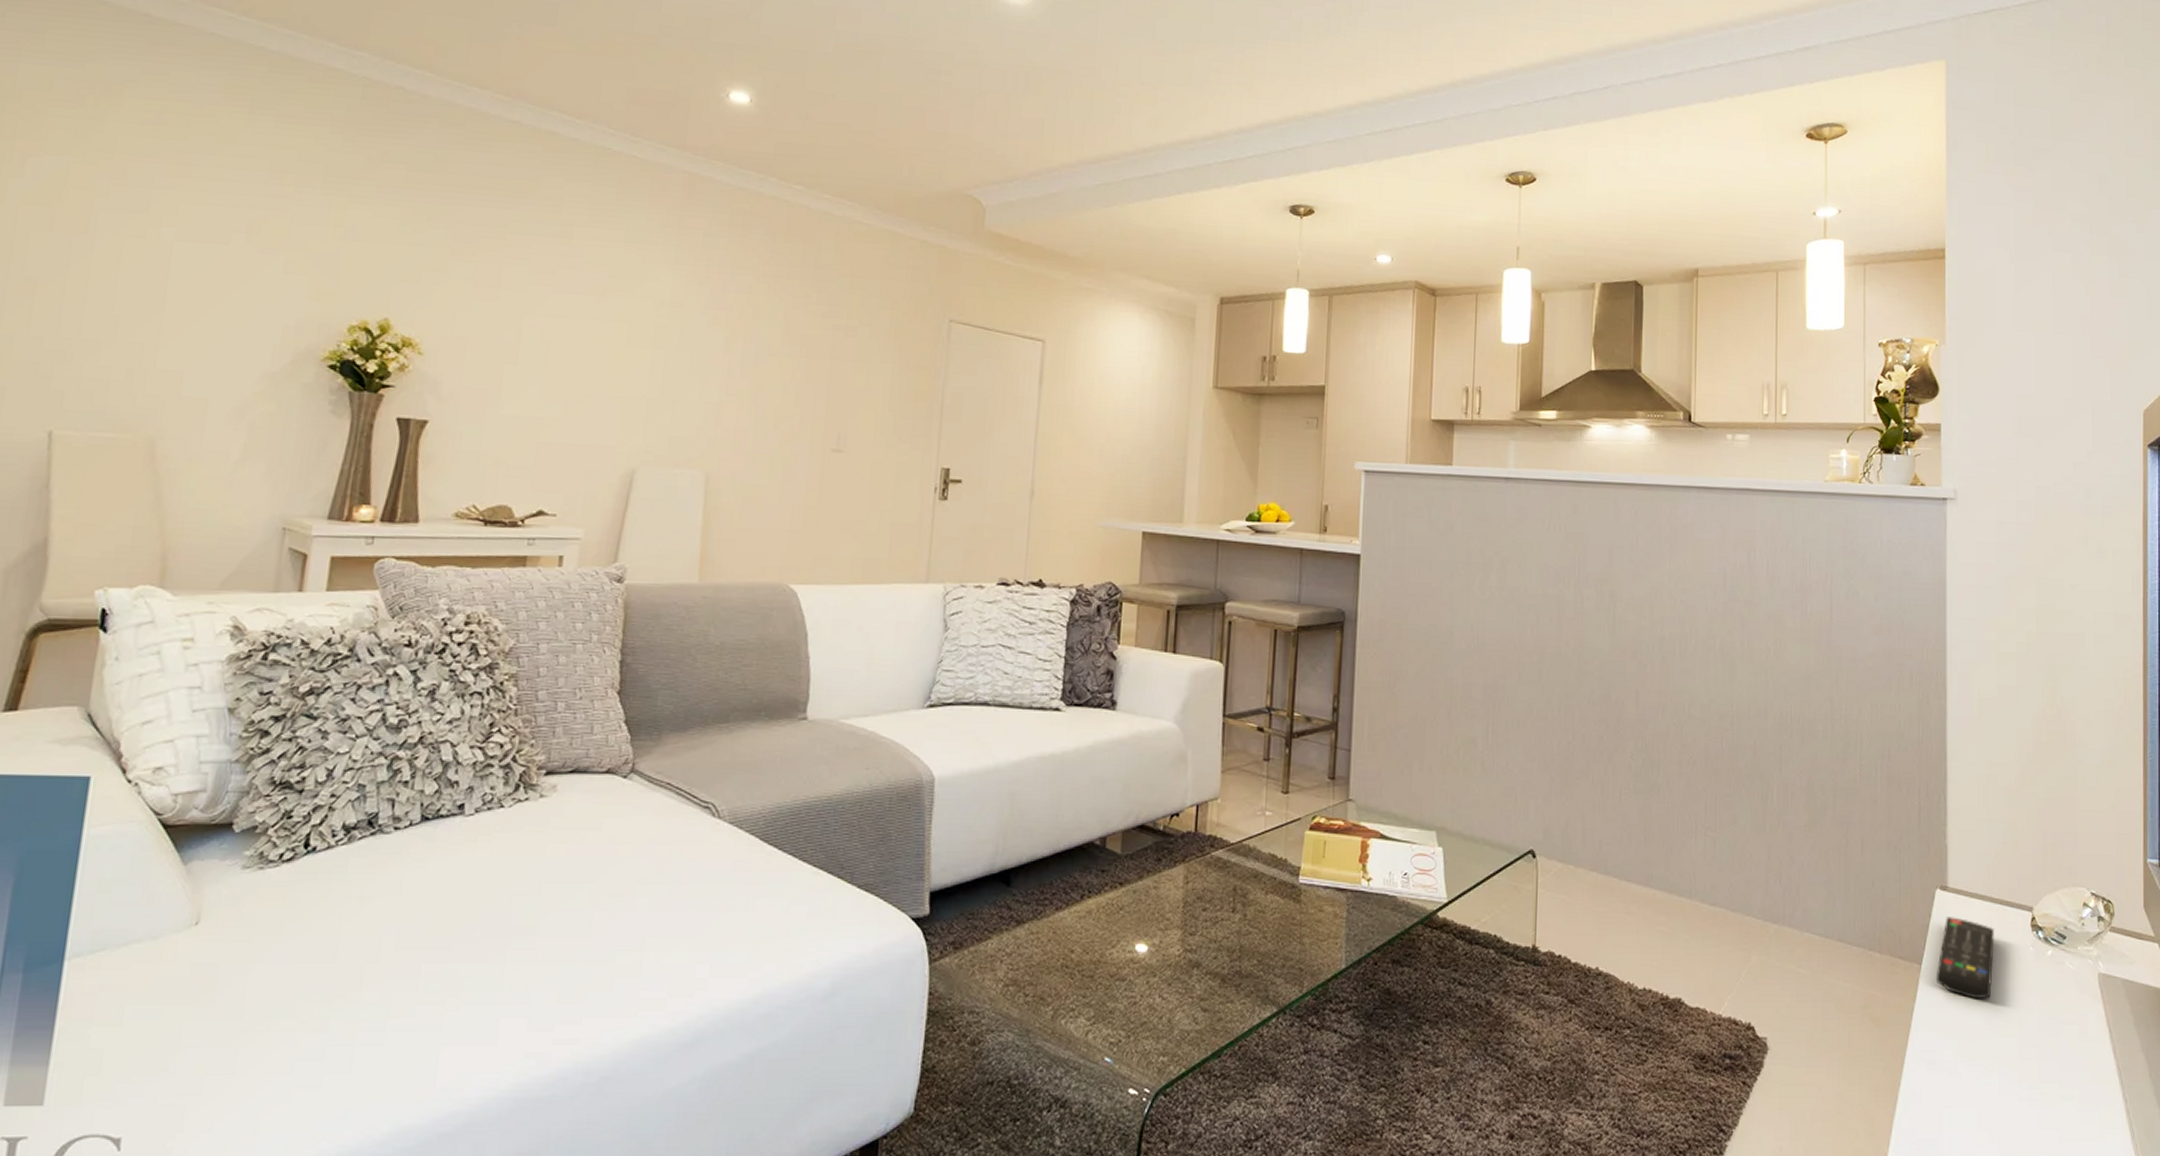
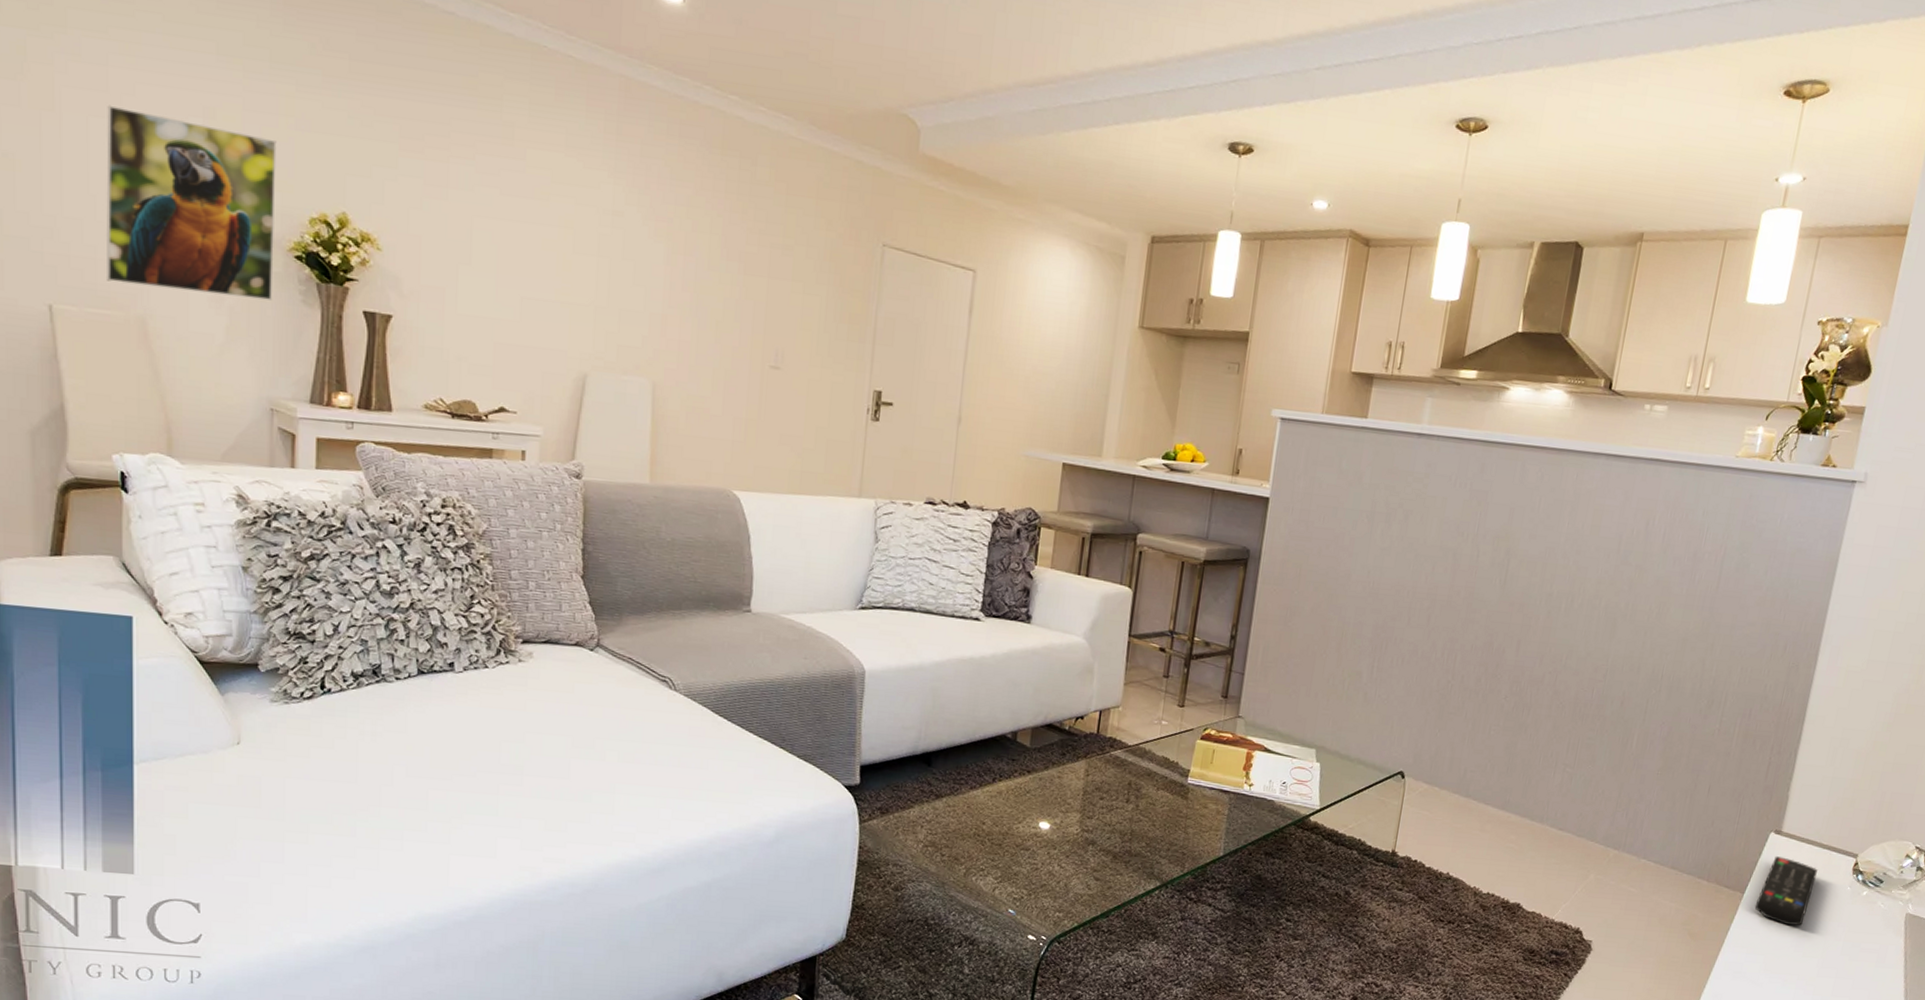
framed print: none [118,225,322,413] -> present [106,105,277,300]

